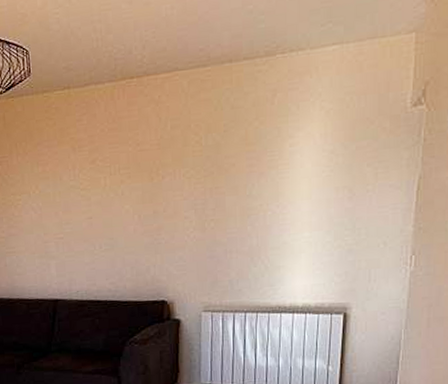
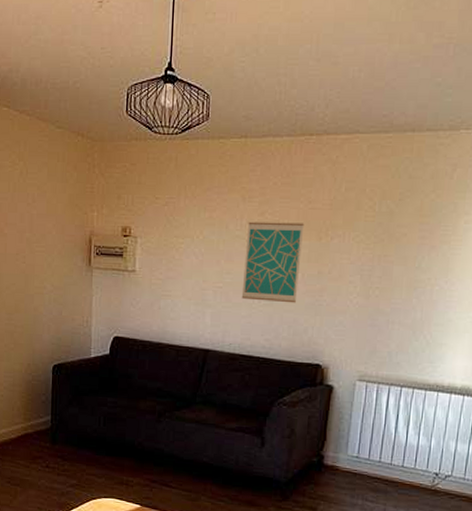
wall art: none [80,165,136,247] -> present [241,221,305,303]

